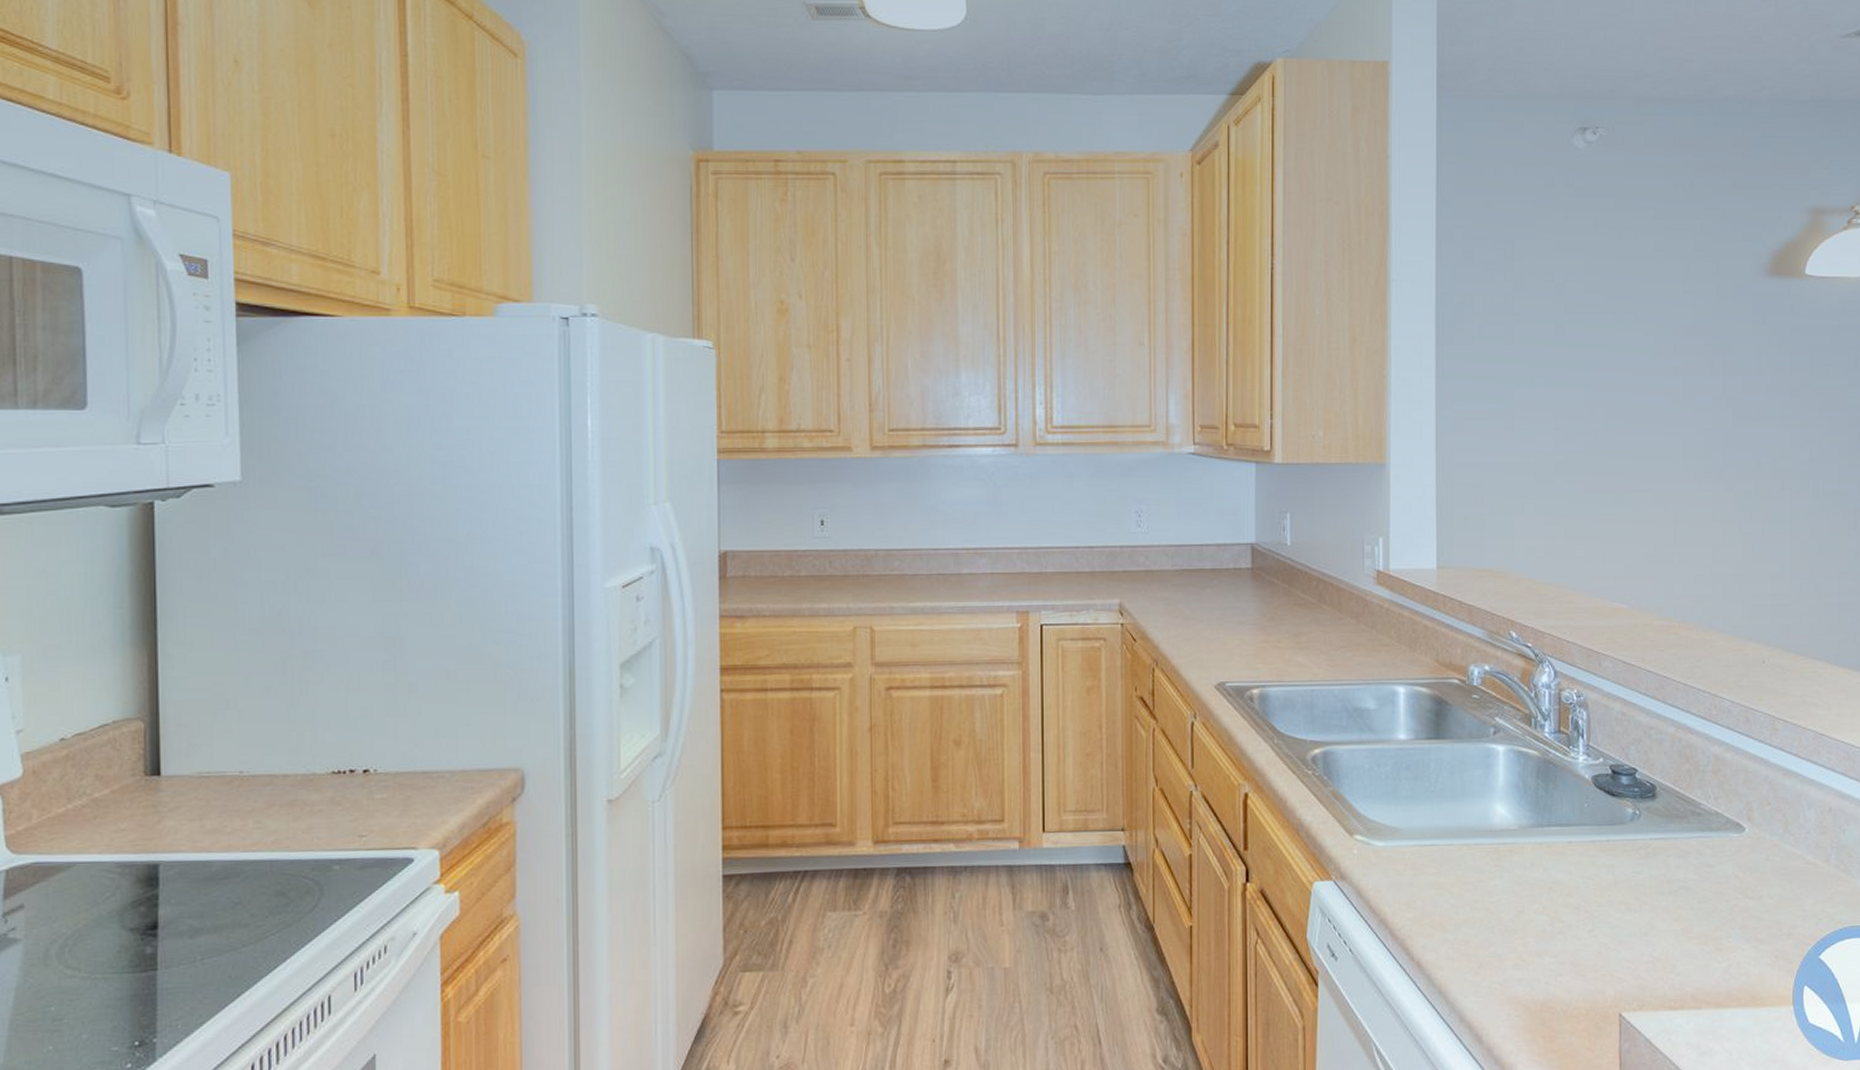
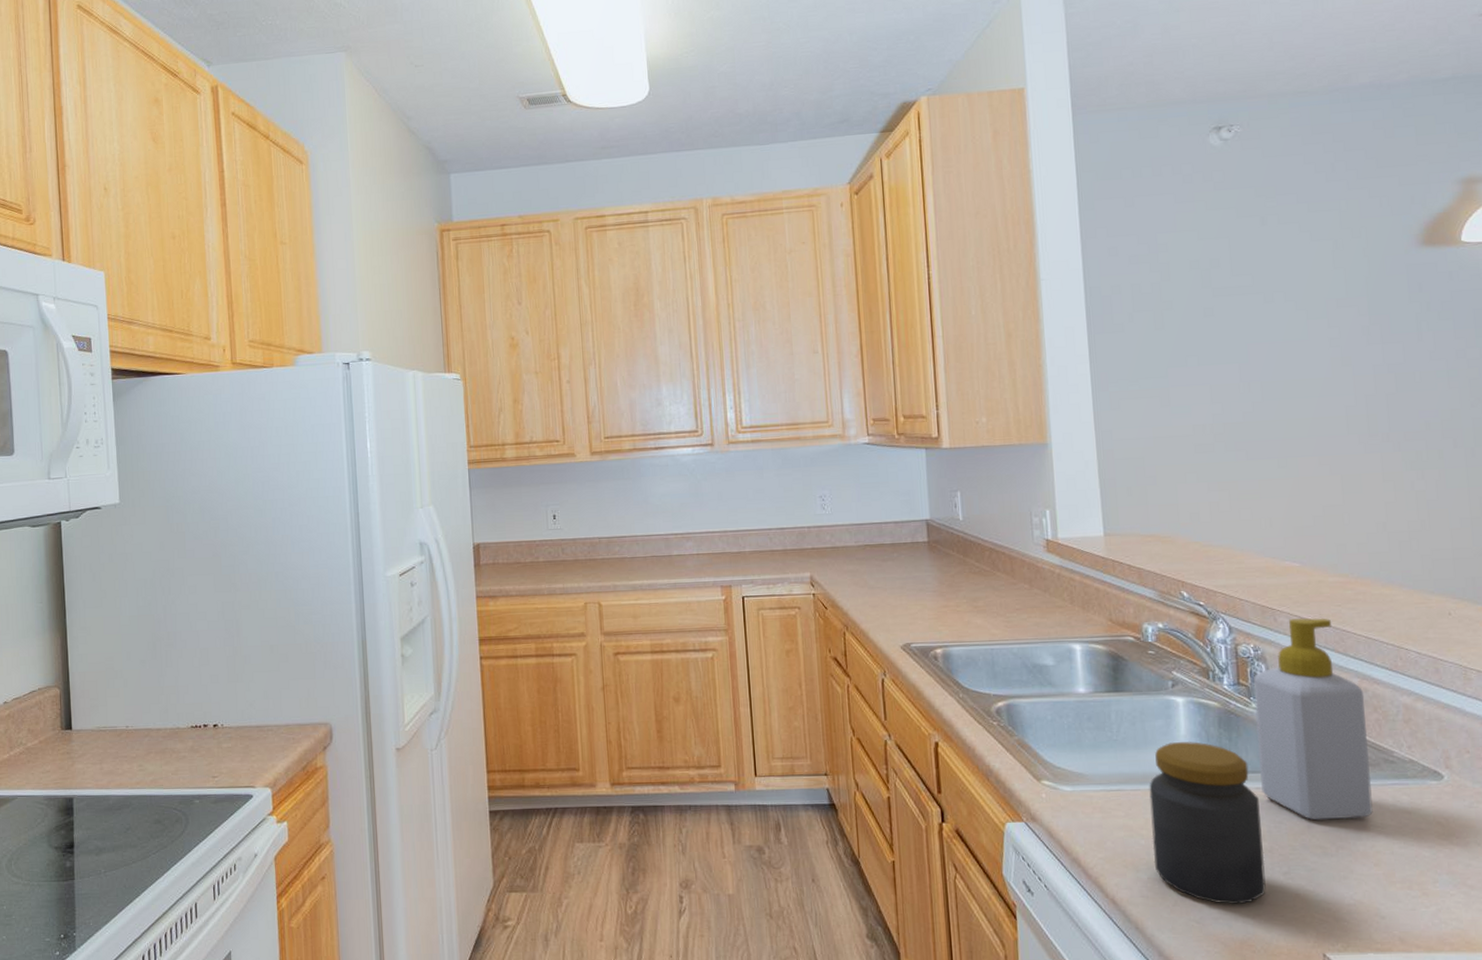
jar: none [1462,793,1571,966] -> present [1149,742,1266,905]
soap bottle: none [1572,662,1678,875] -> present [1253,617,1373,821]

